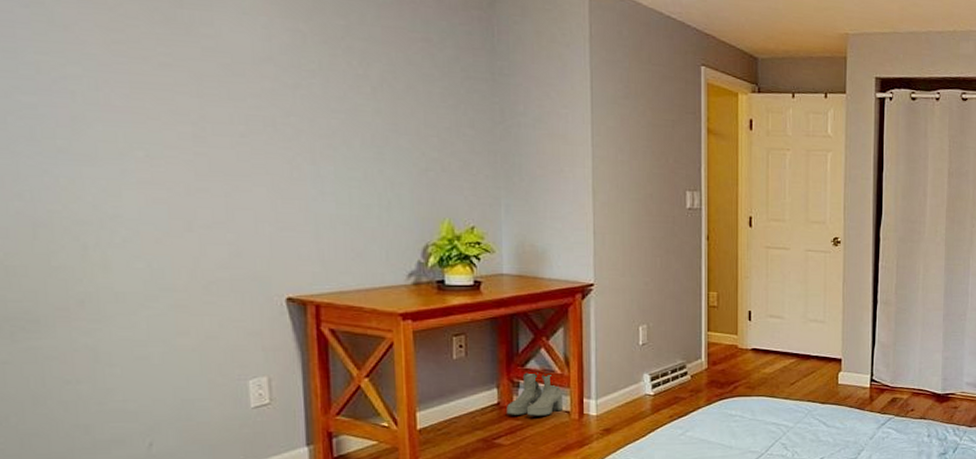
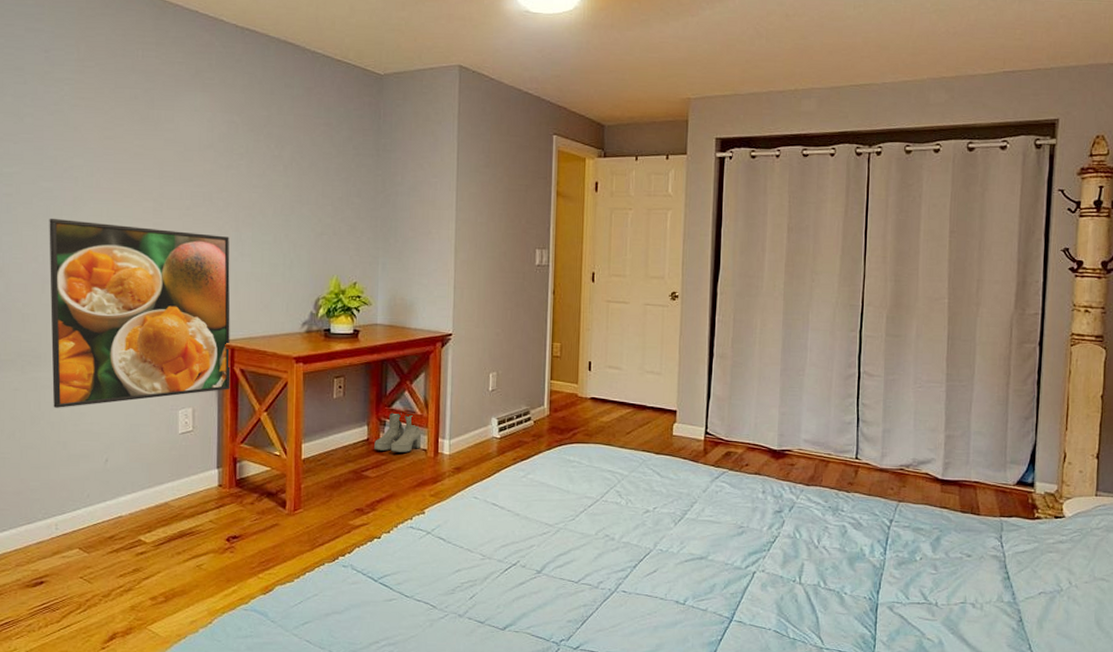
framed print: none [35,142,318,384] -> present [49,218,231,408]

